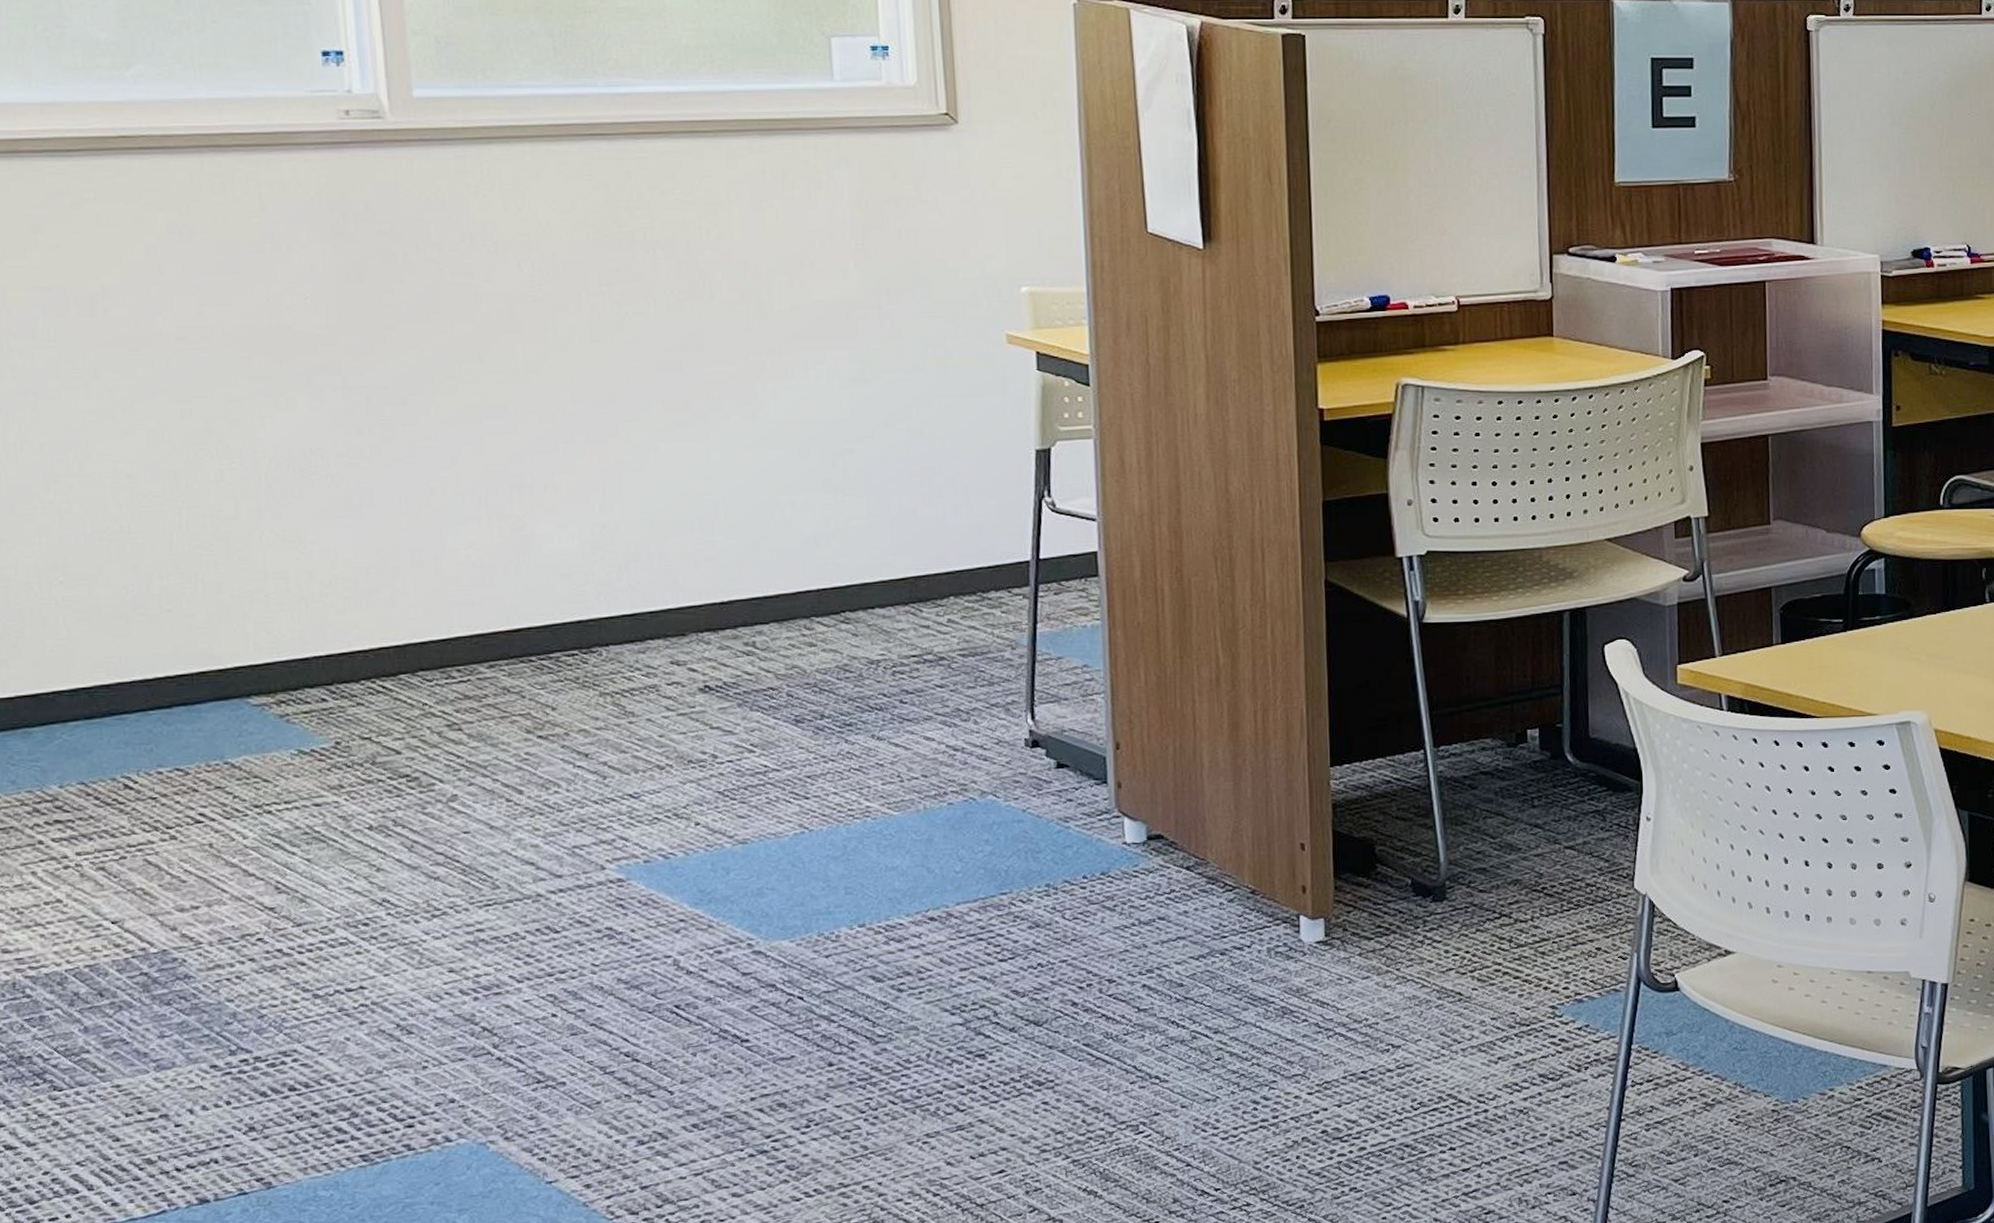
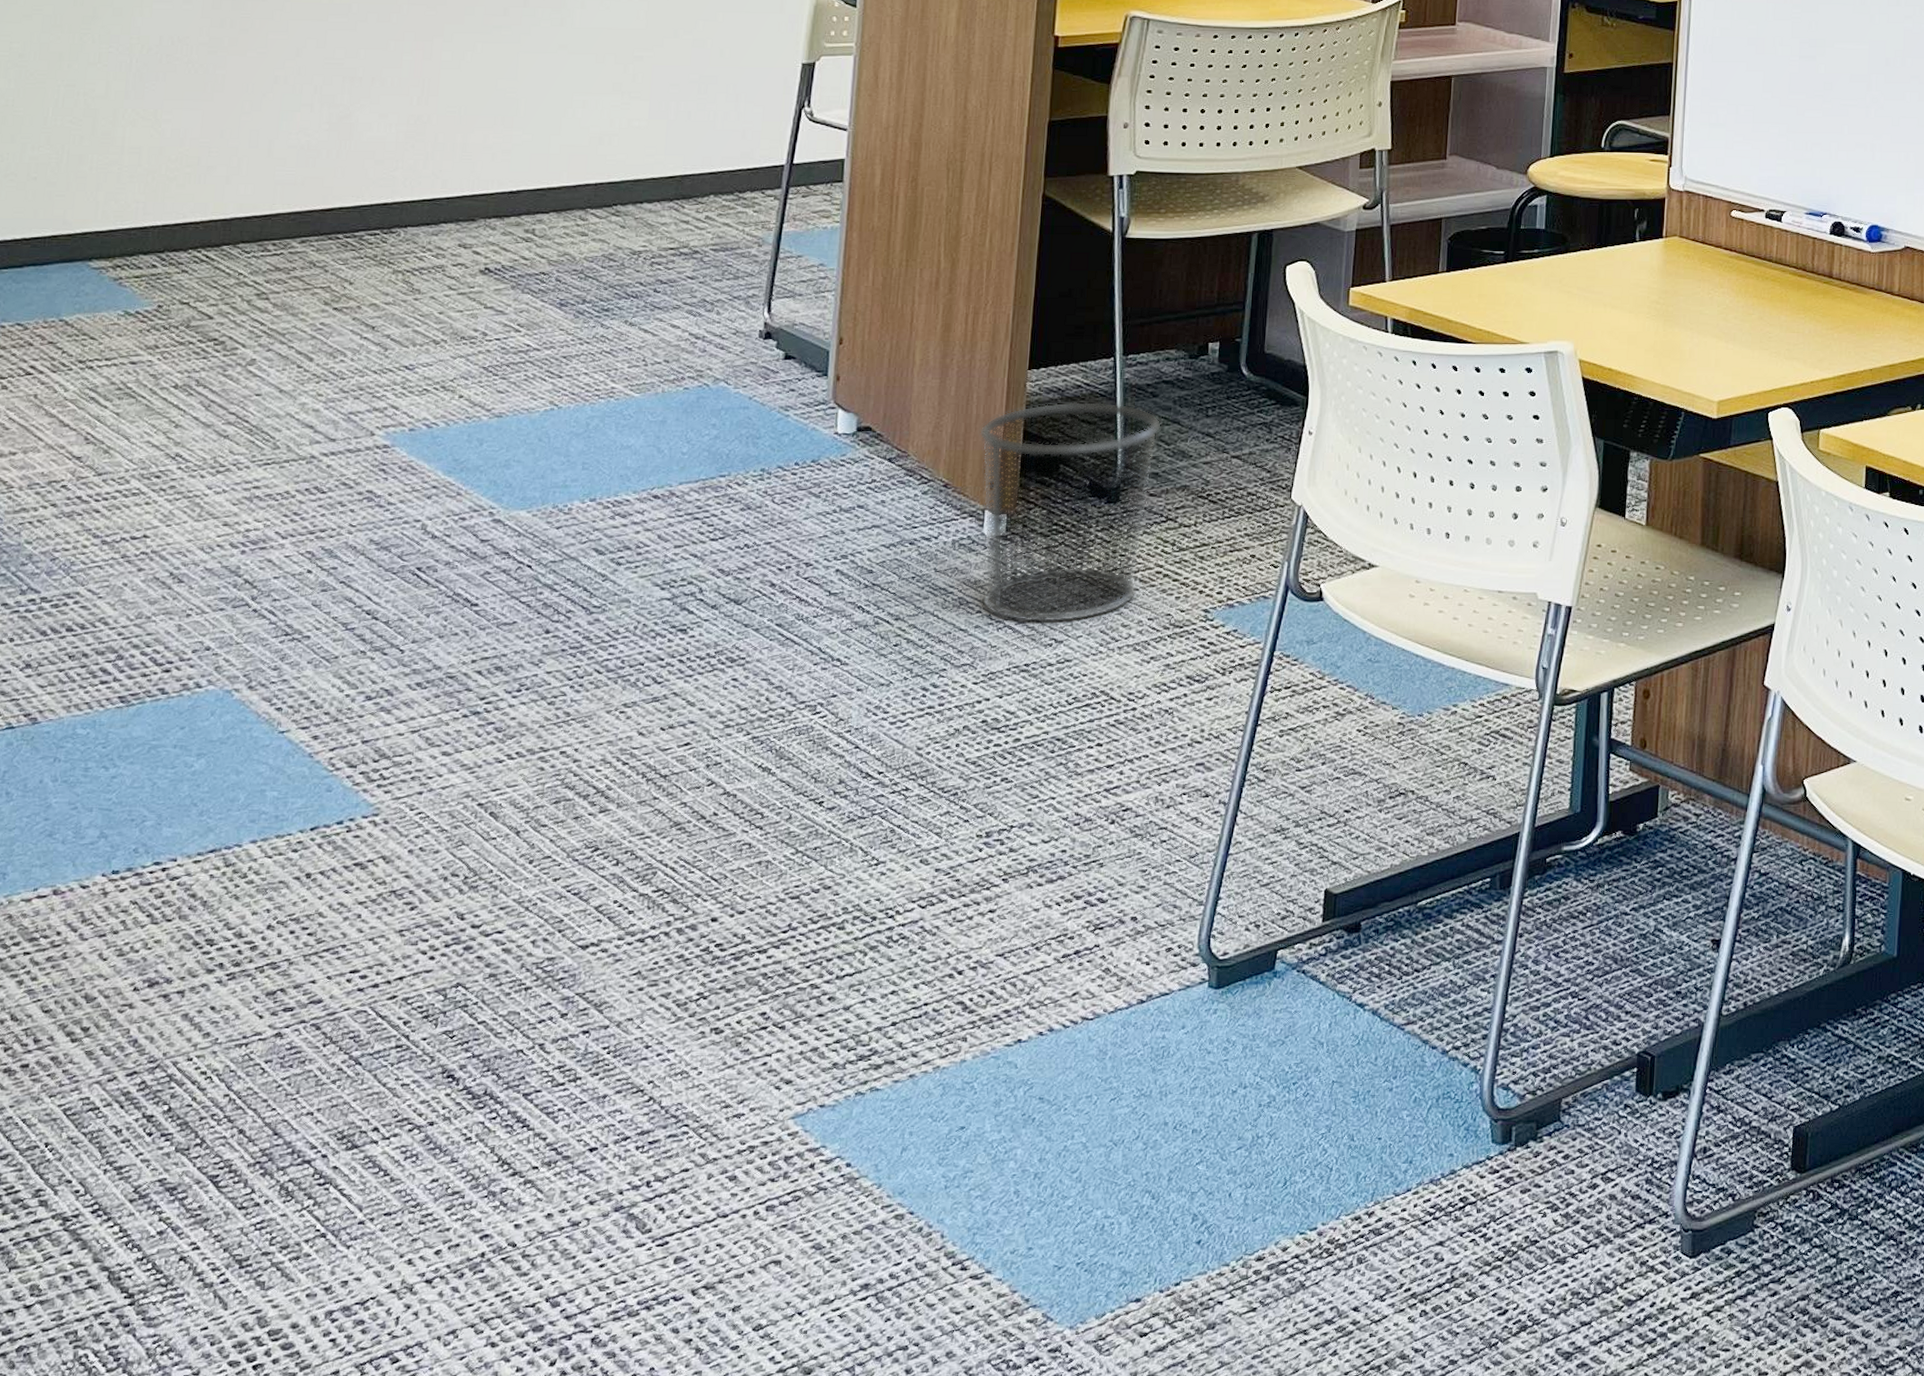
waste bin: none [1284,796,1484,1029] -> present [979,401,1161,623]

